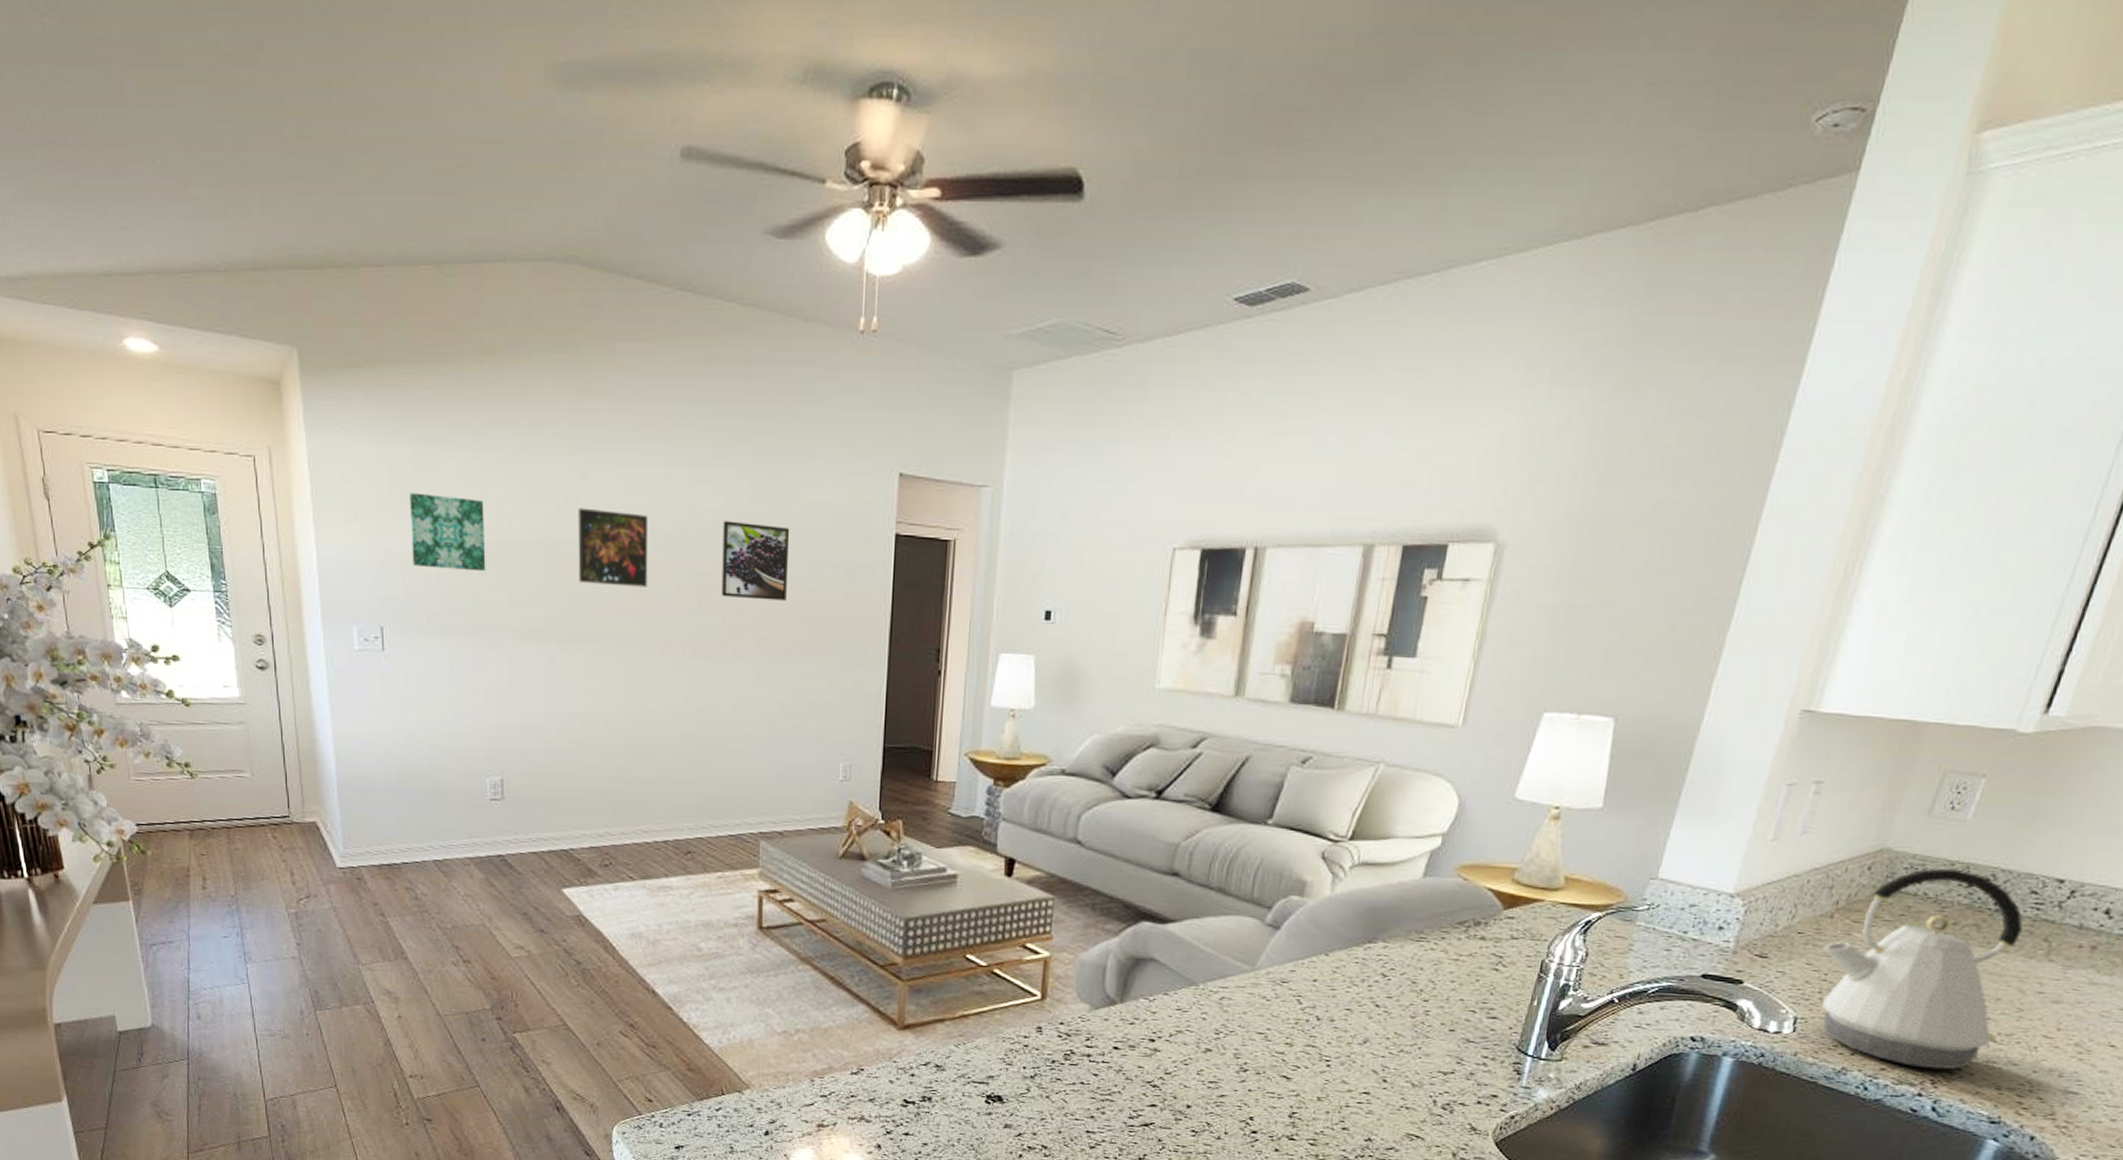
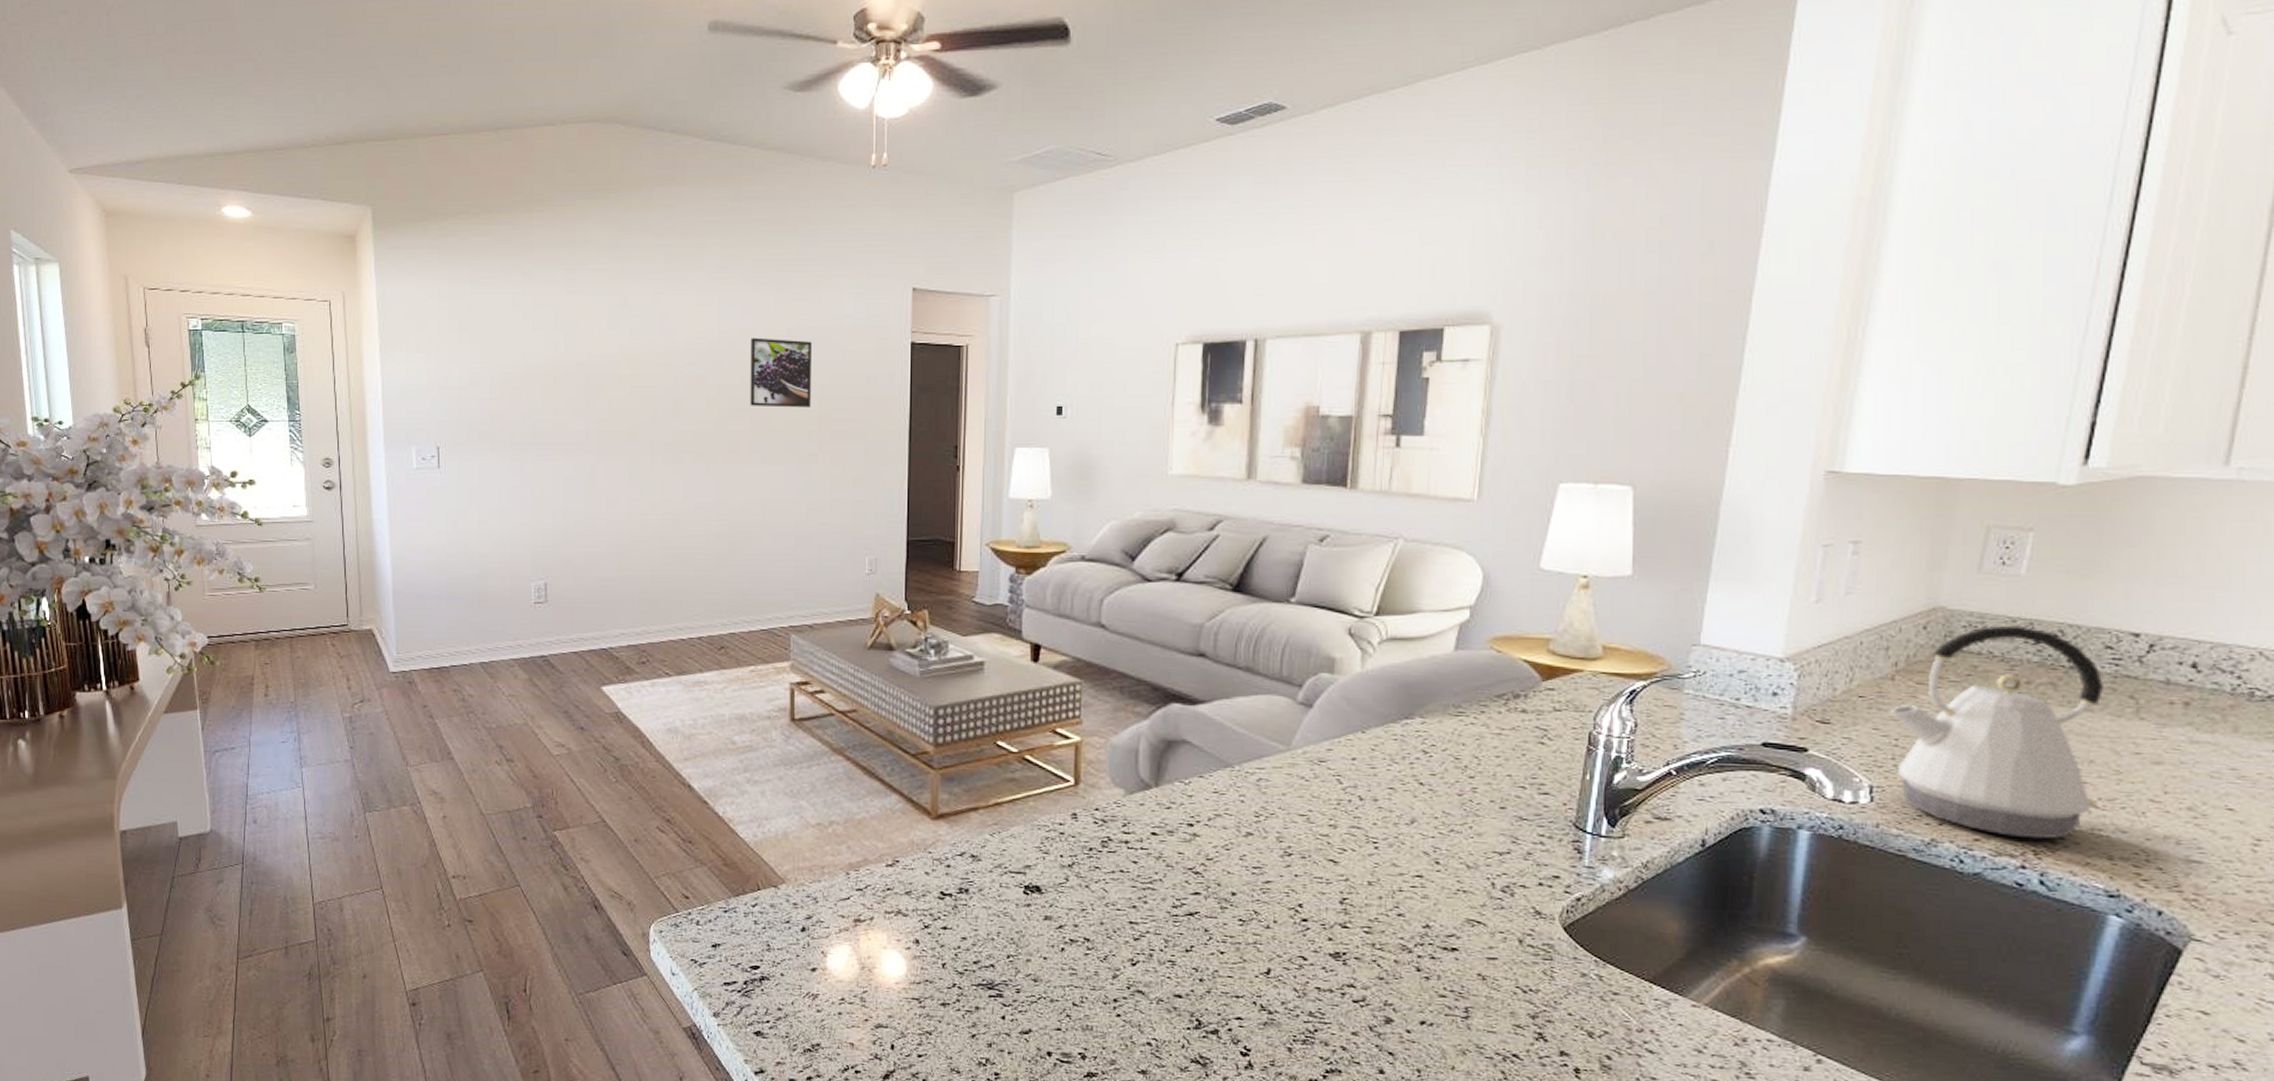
wall art: present [408,492,486,572] -> none [465,326,534,393]
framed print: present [578,507,649,588] -> none [617,332,682,401]

